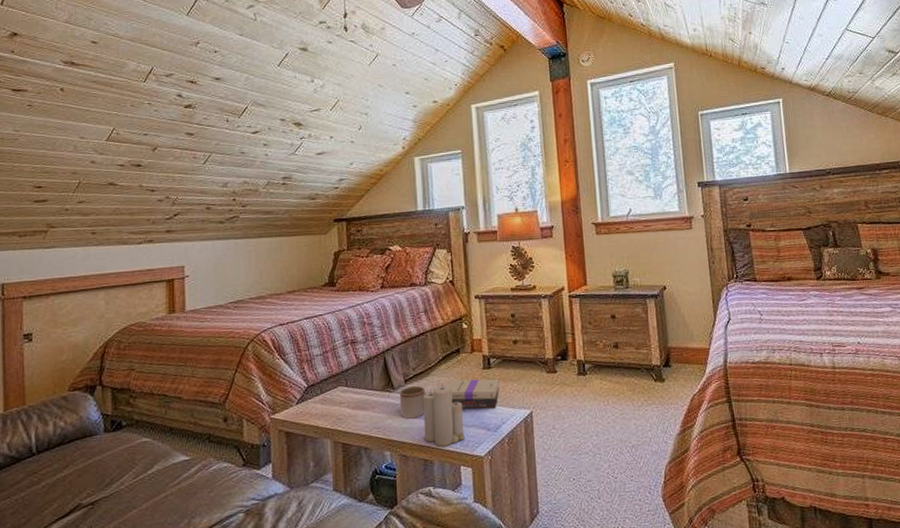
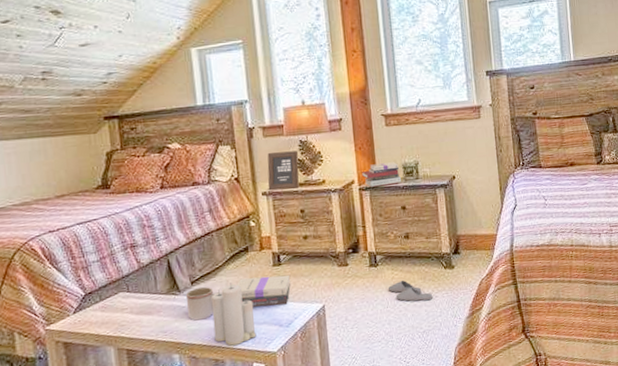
picture frame: none [480,256,511,295] -> present [267,151,299,191]
books: none [572,270,612,295] -> present [362,162,402,187]
slippers: none [597,390,643,414] -> present [389,280,433,302]

